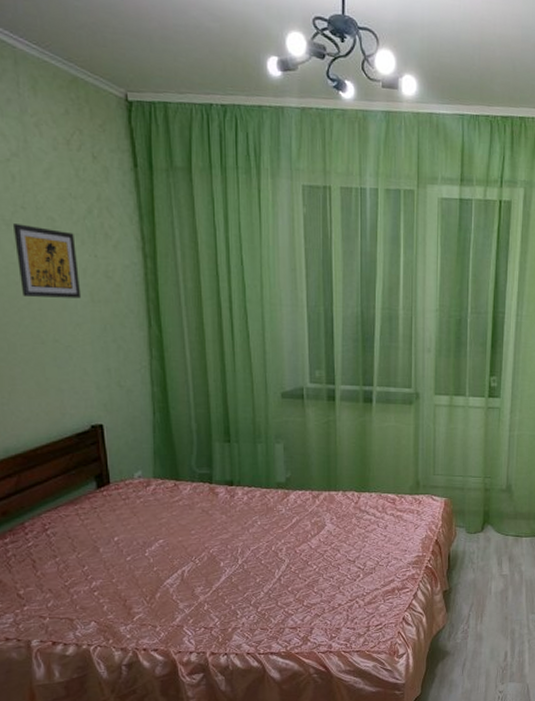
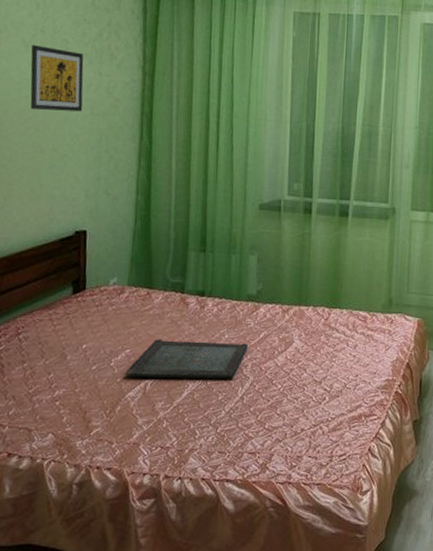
serving tray: none [161,528,281,566] -> present [125,339,248,379]

